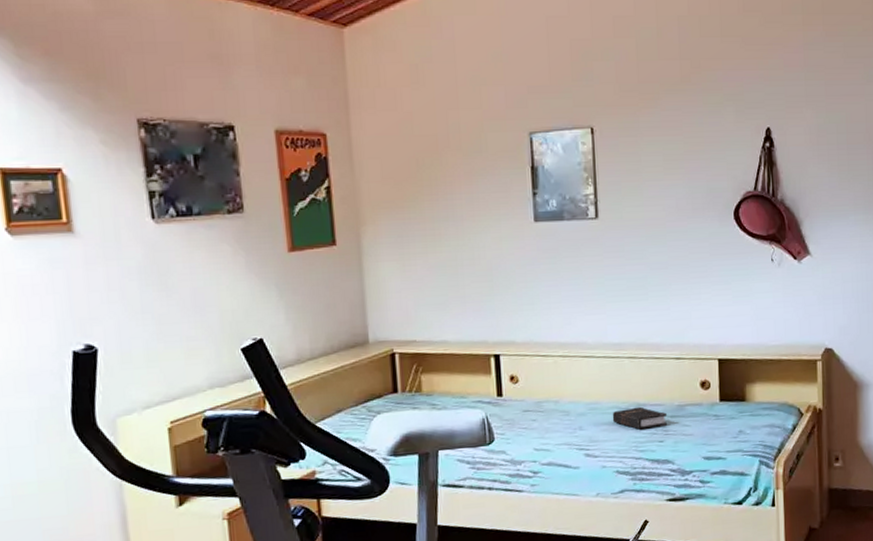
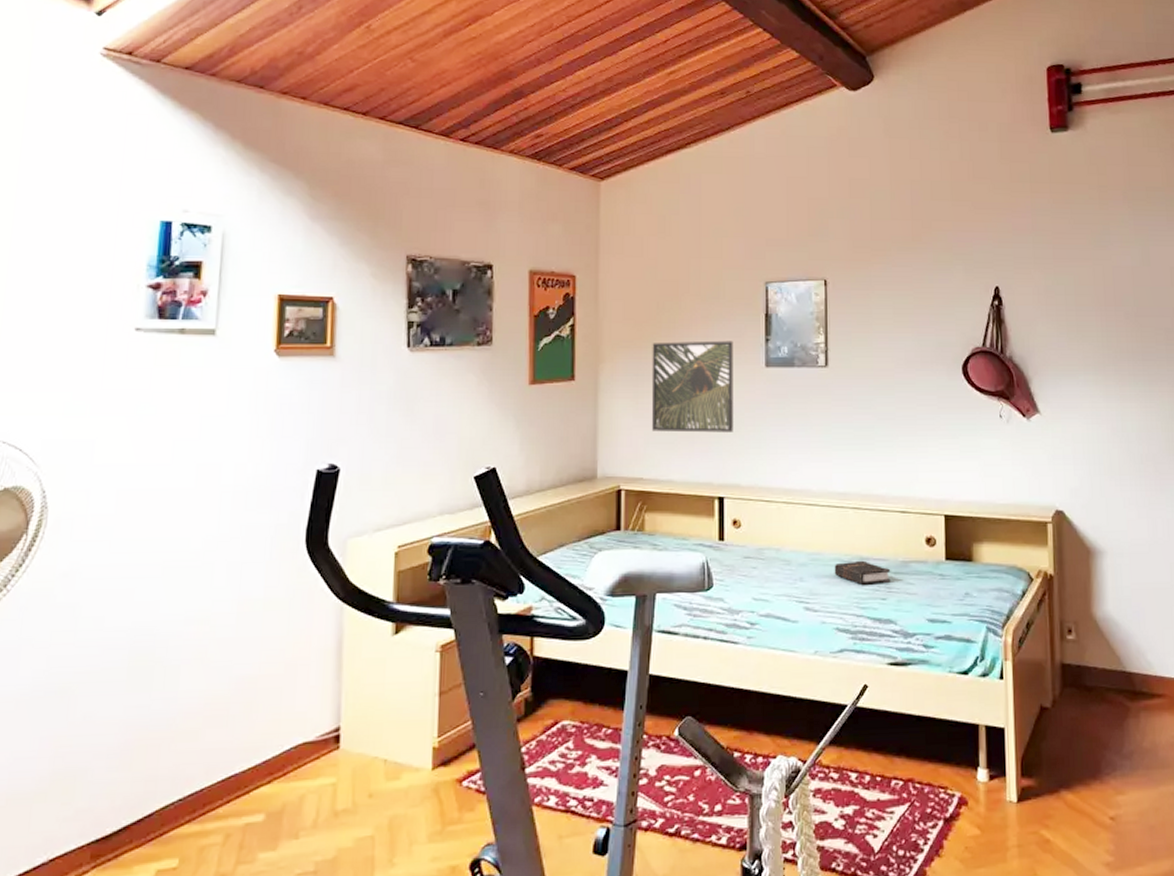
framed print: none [414,196,505,293] -> present [651,340,733,433]

